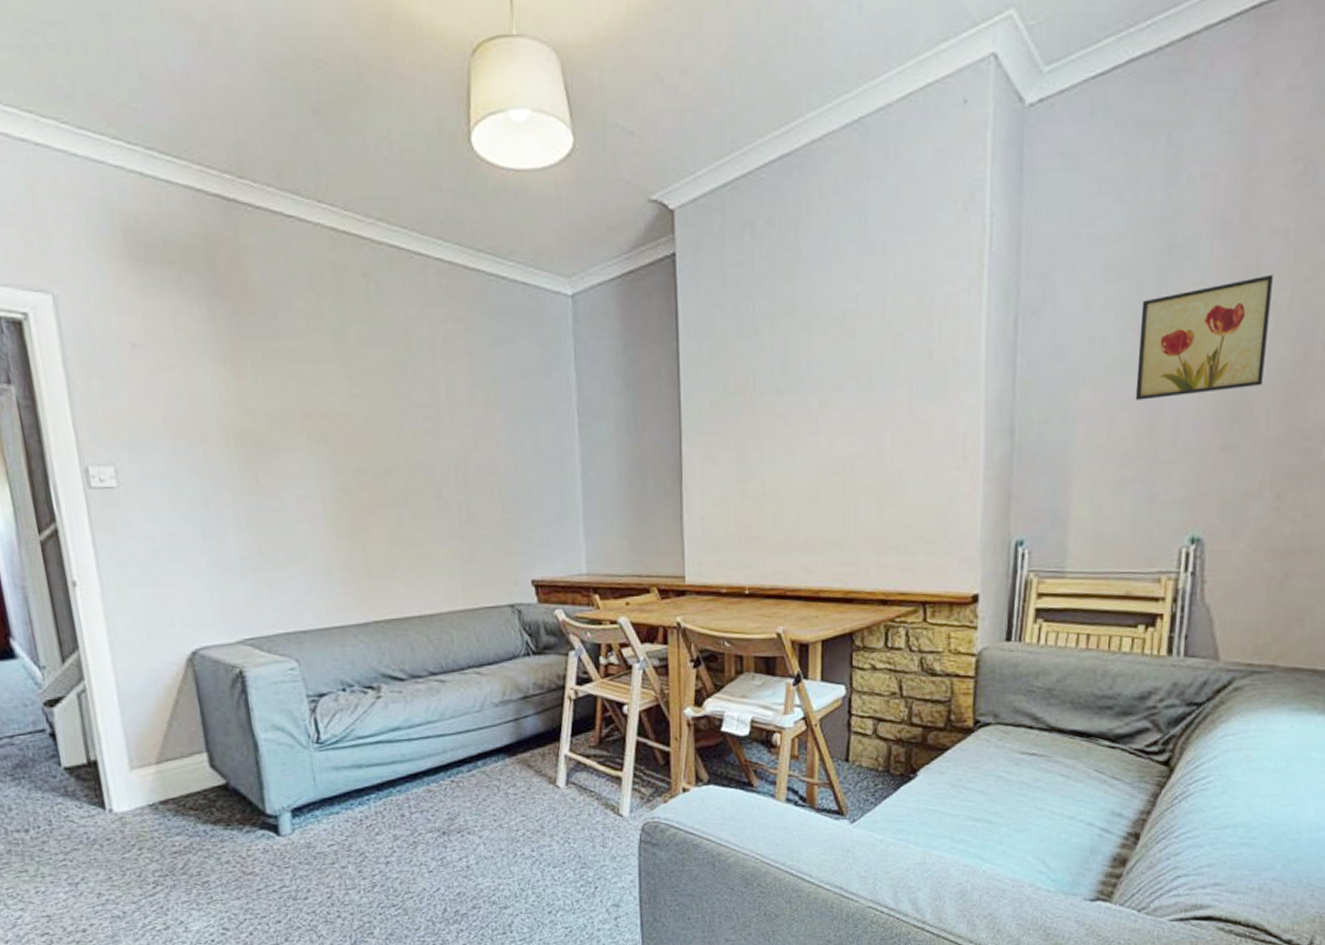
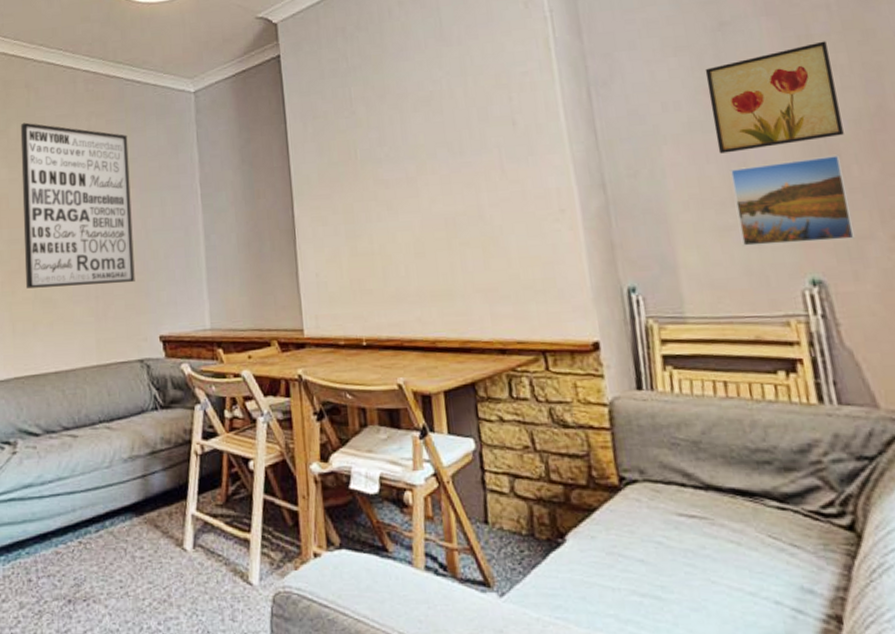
wall art: none [360,323,504,525] -> present [20,122,135,289]
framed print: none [1135,407,1252,501] -> present [729,154,856,246]

